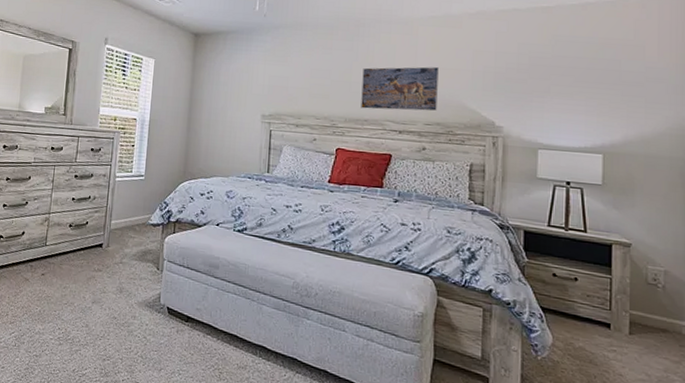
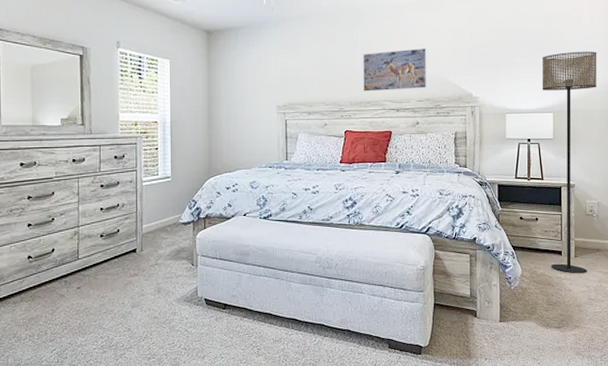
floor lamp: none [588,84,668,358] -> present [541,51,597,274]

